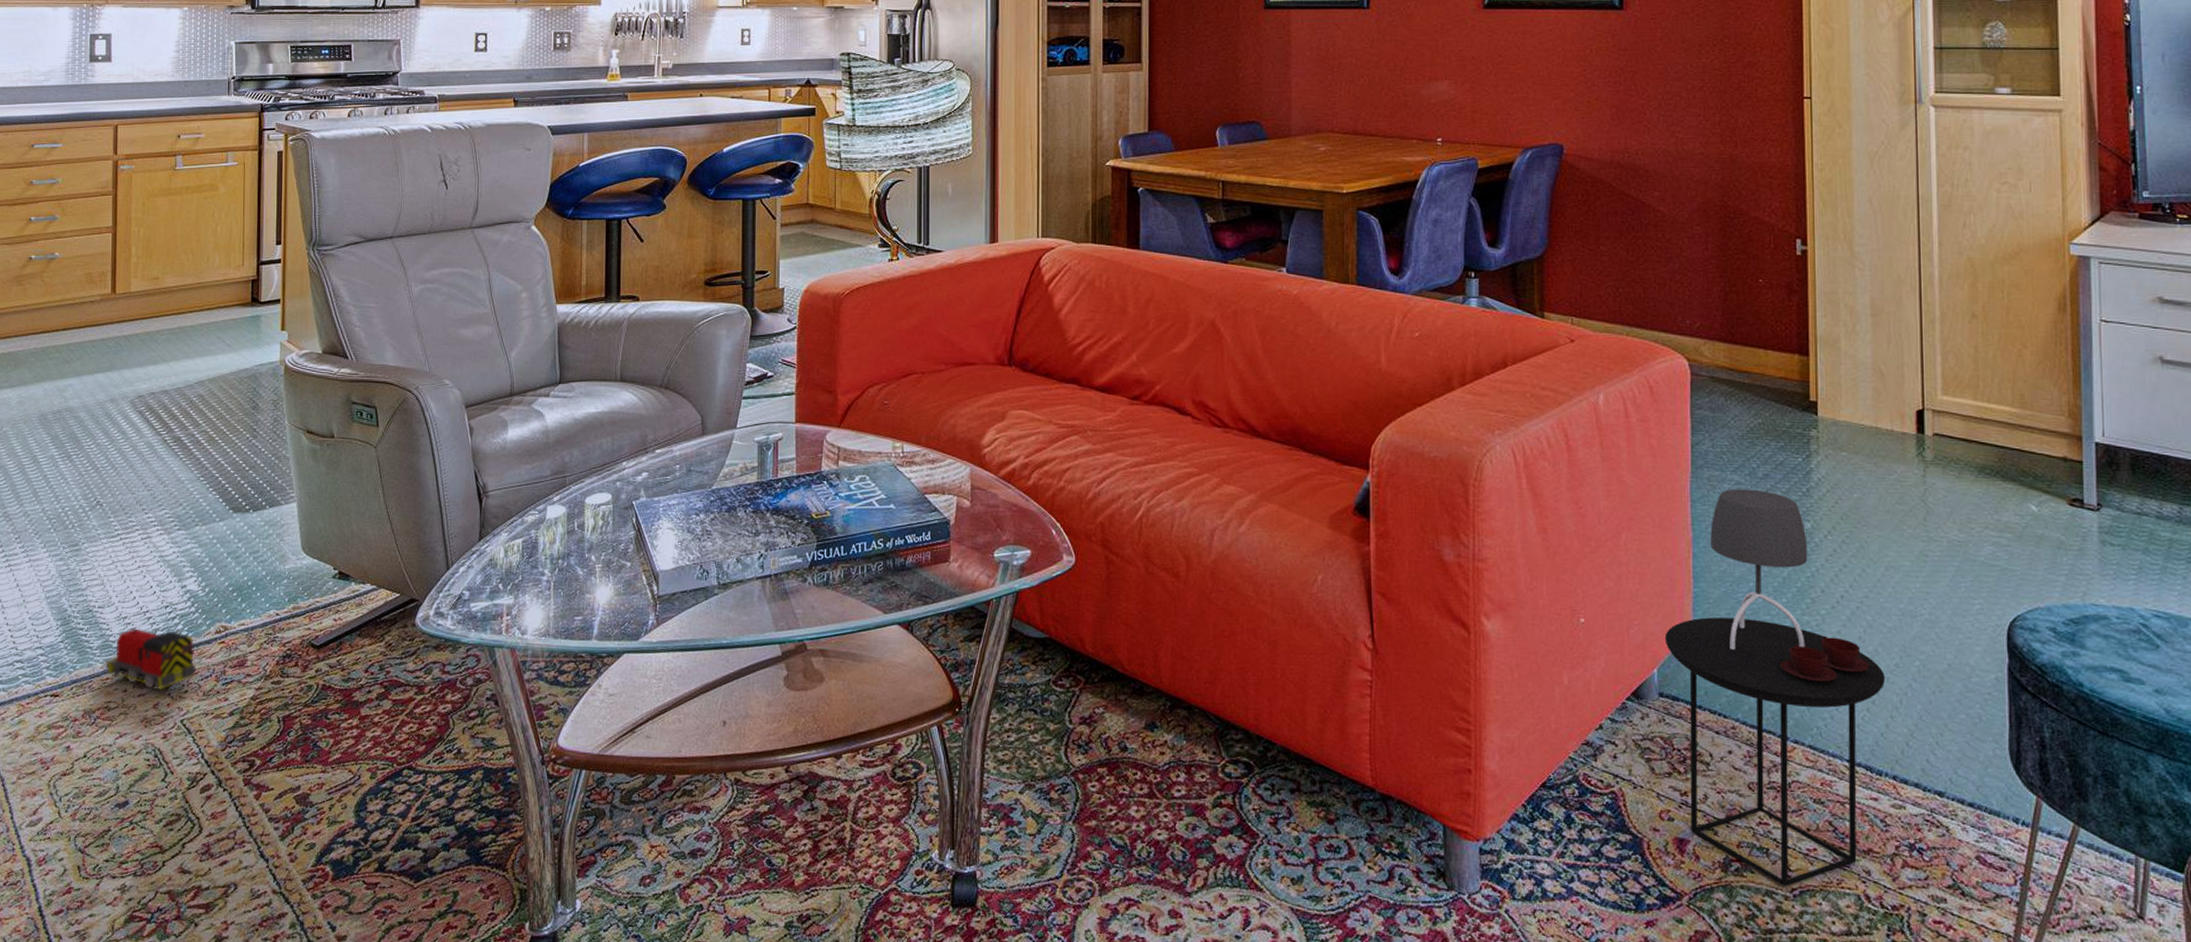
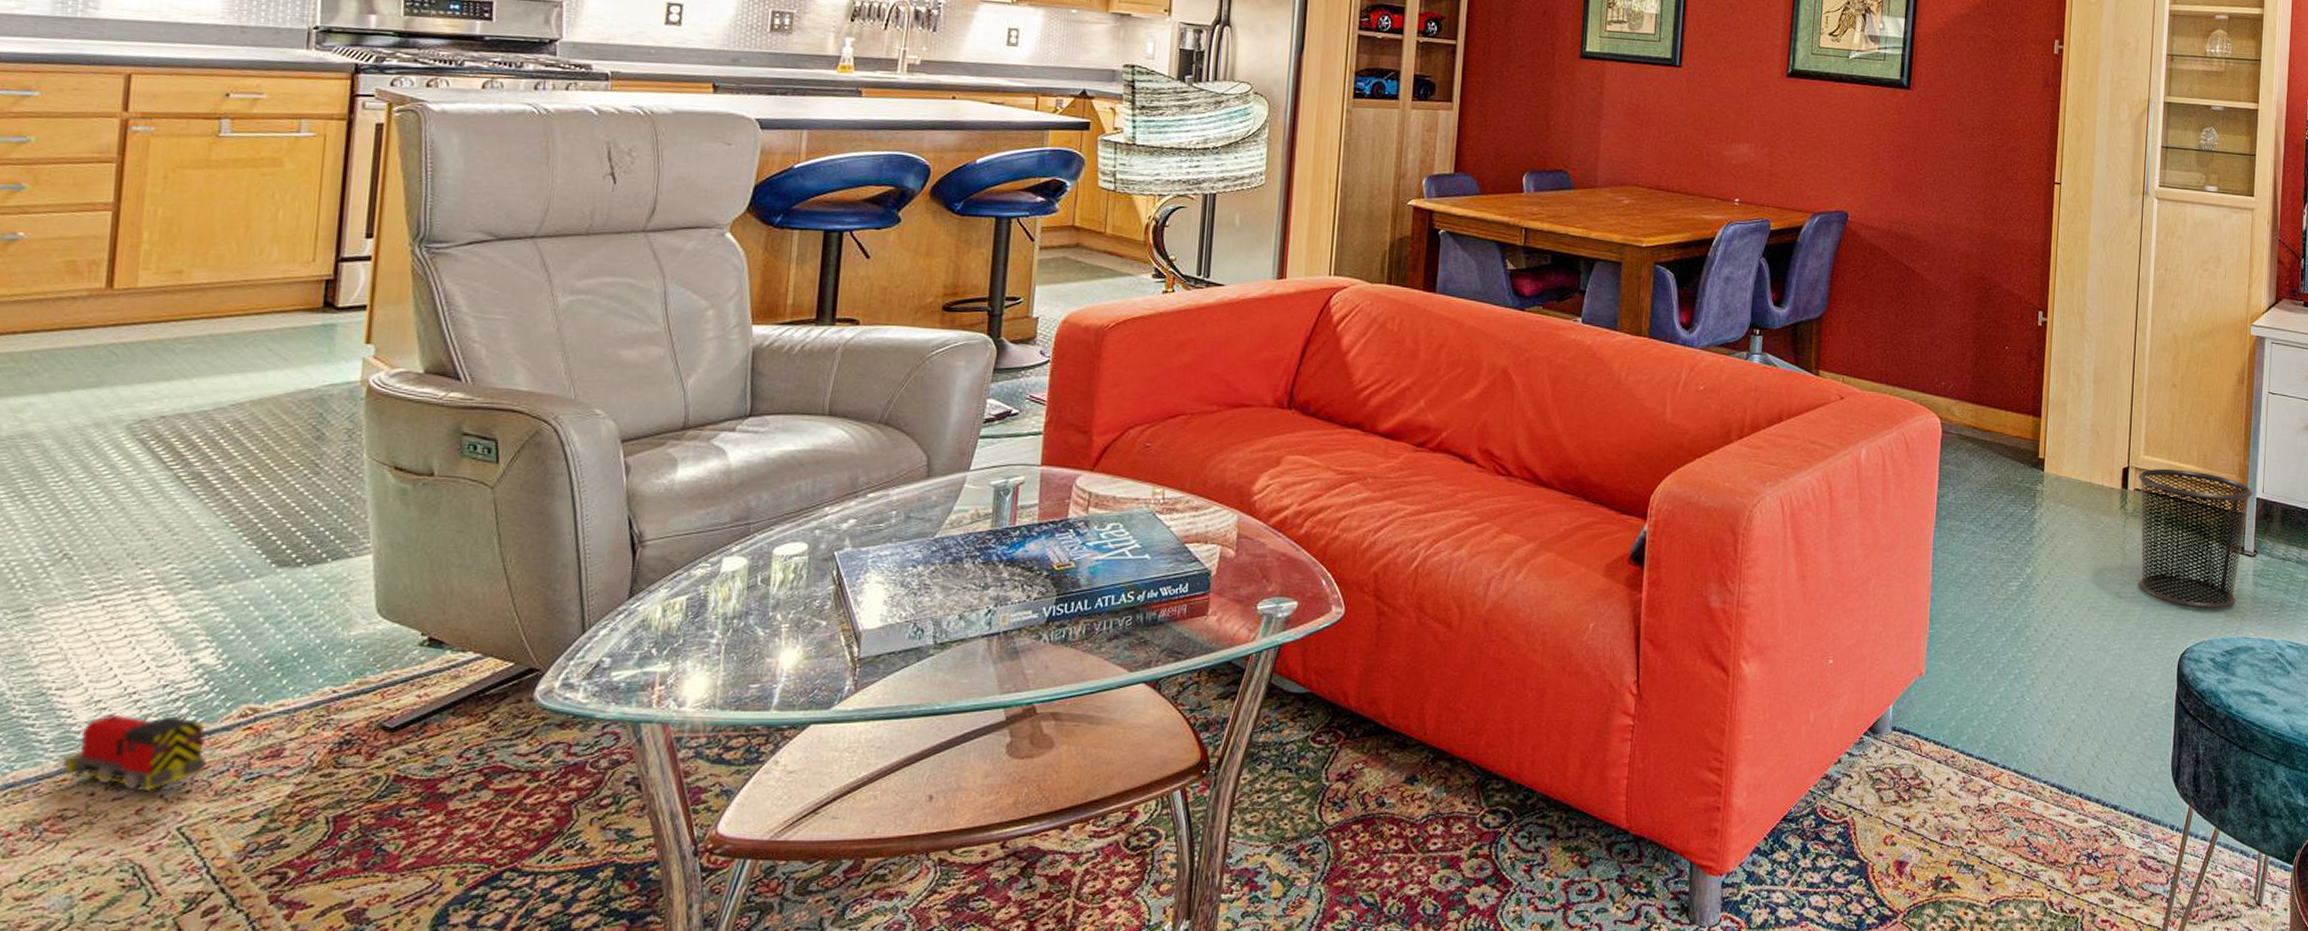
side table: present [1664,488,1885,886] -> none [1901,537,2080,899]
waste bin: none [1936,410,2089,571] -> present [2138,468,2253,609]

